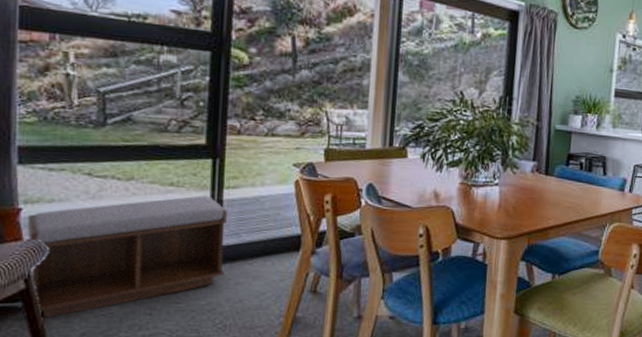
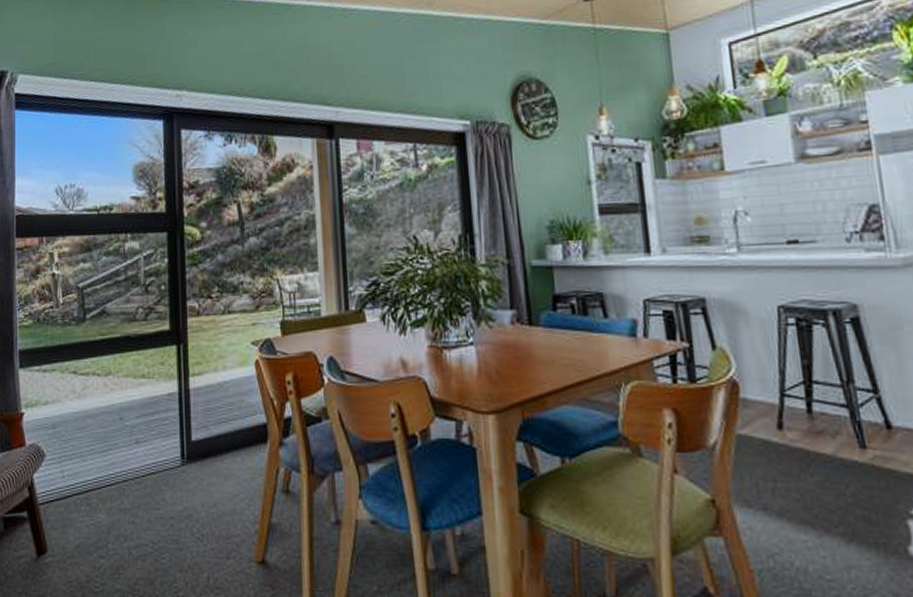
bench: present [28,195,227,317] -> none [29,386,198,528]

